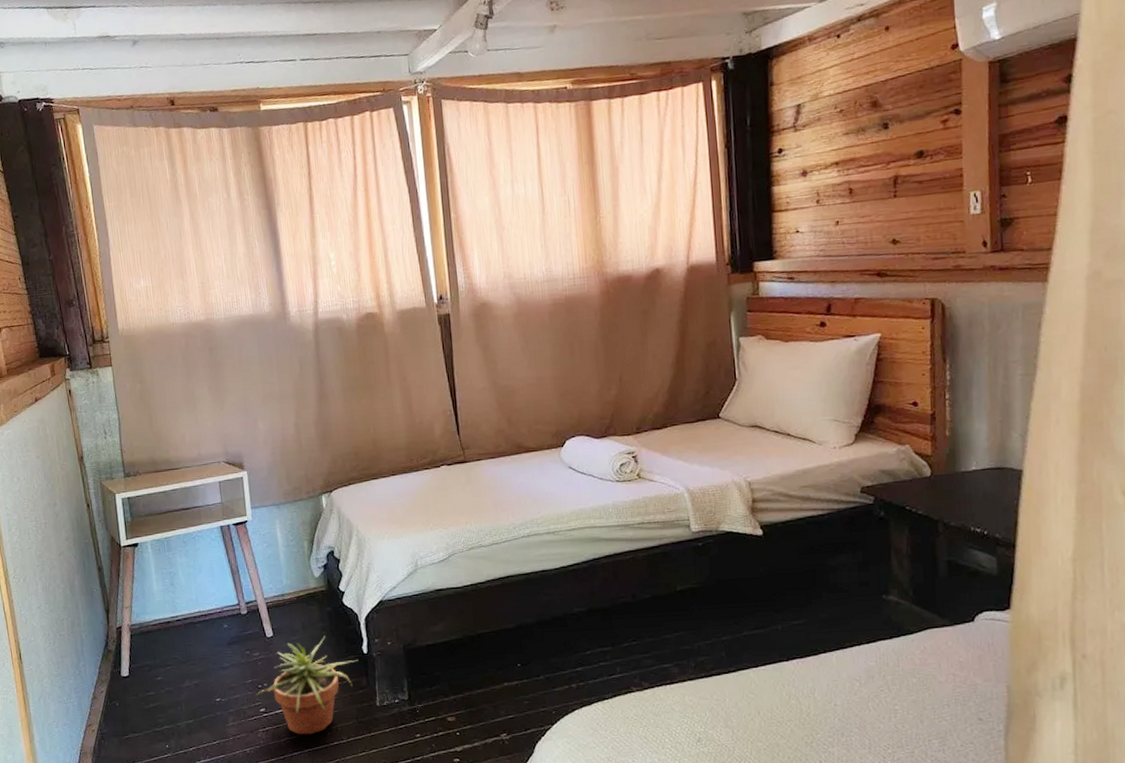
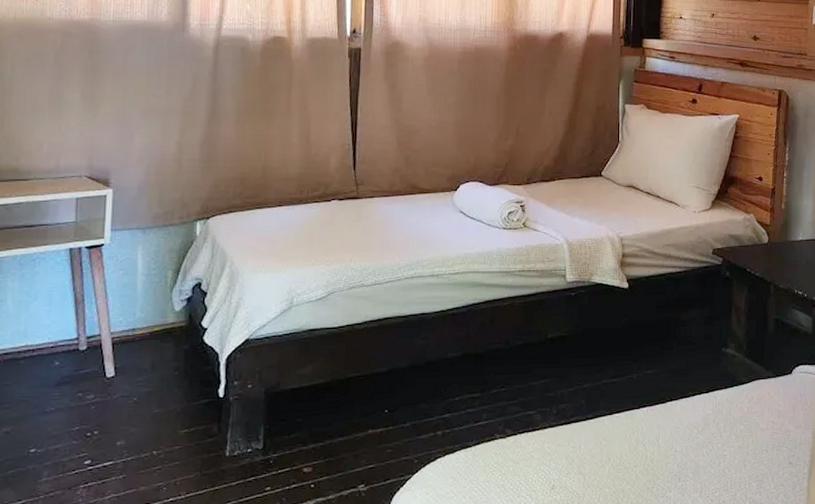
potted plant: present [255,636,358,735] -> none [81,377,212,491]

